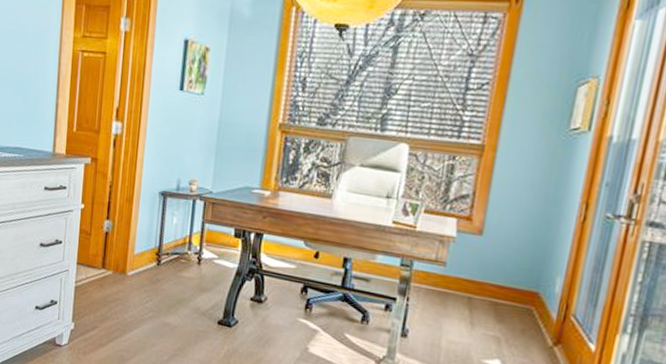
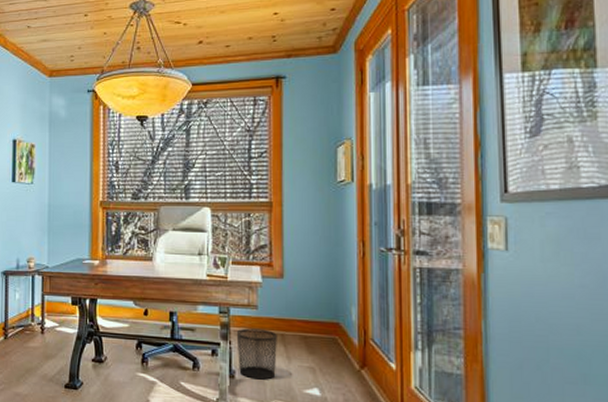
waste bin: none [413,285,464,344] -> present [236,328,277,380]

